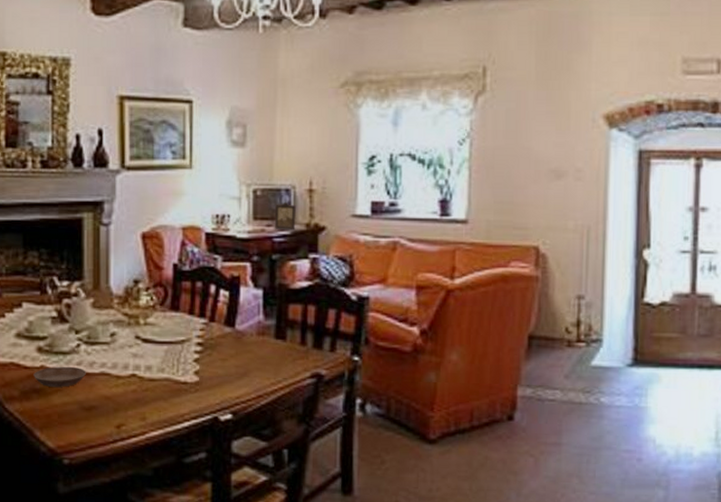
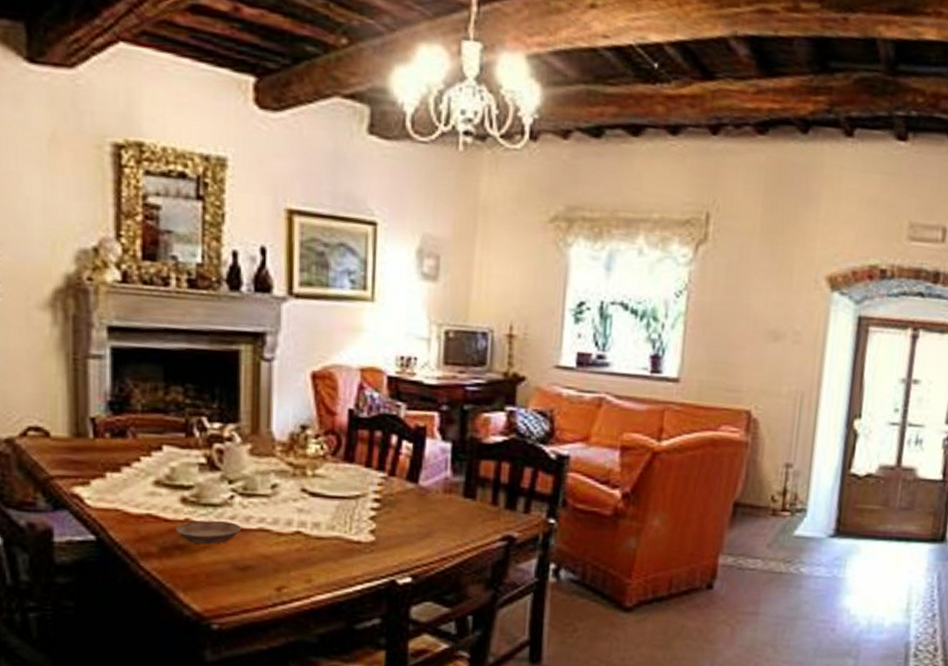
photo frame: present [274,201,296,231] -> none [467,346,493,379]

